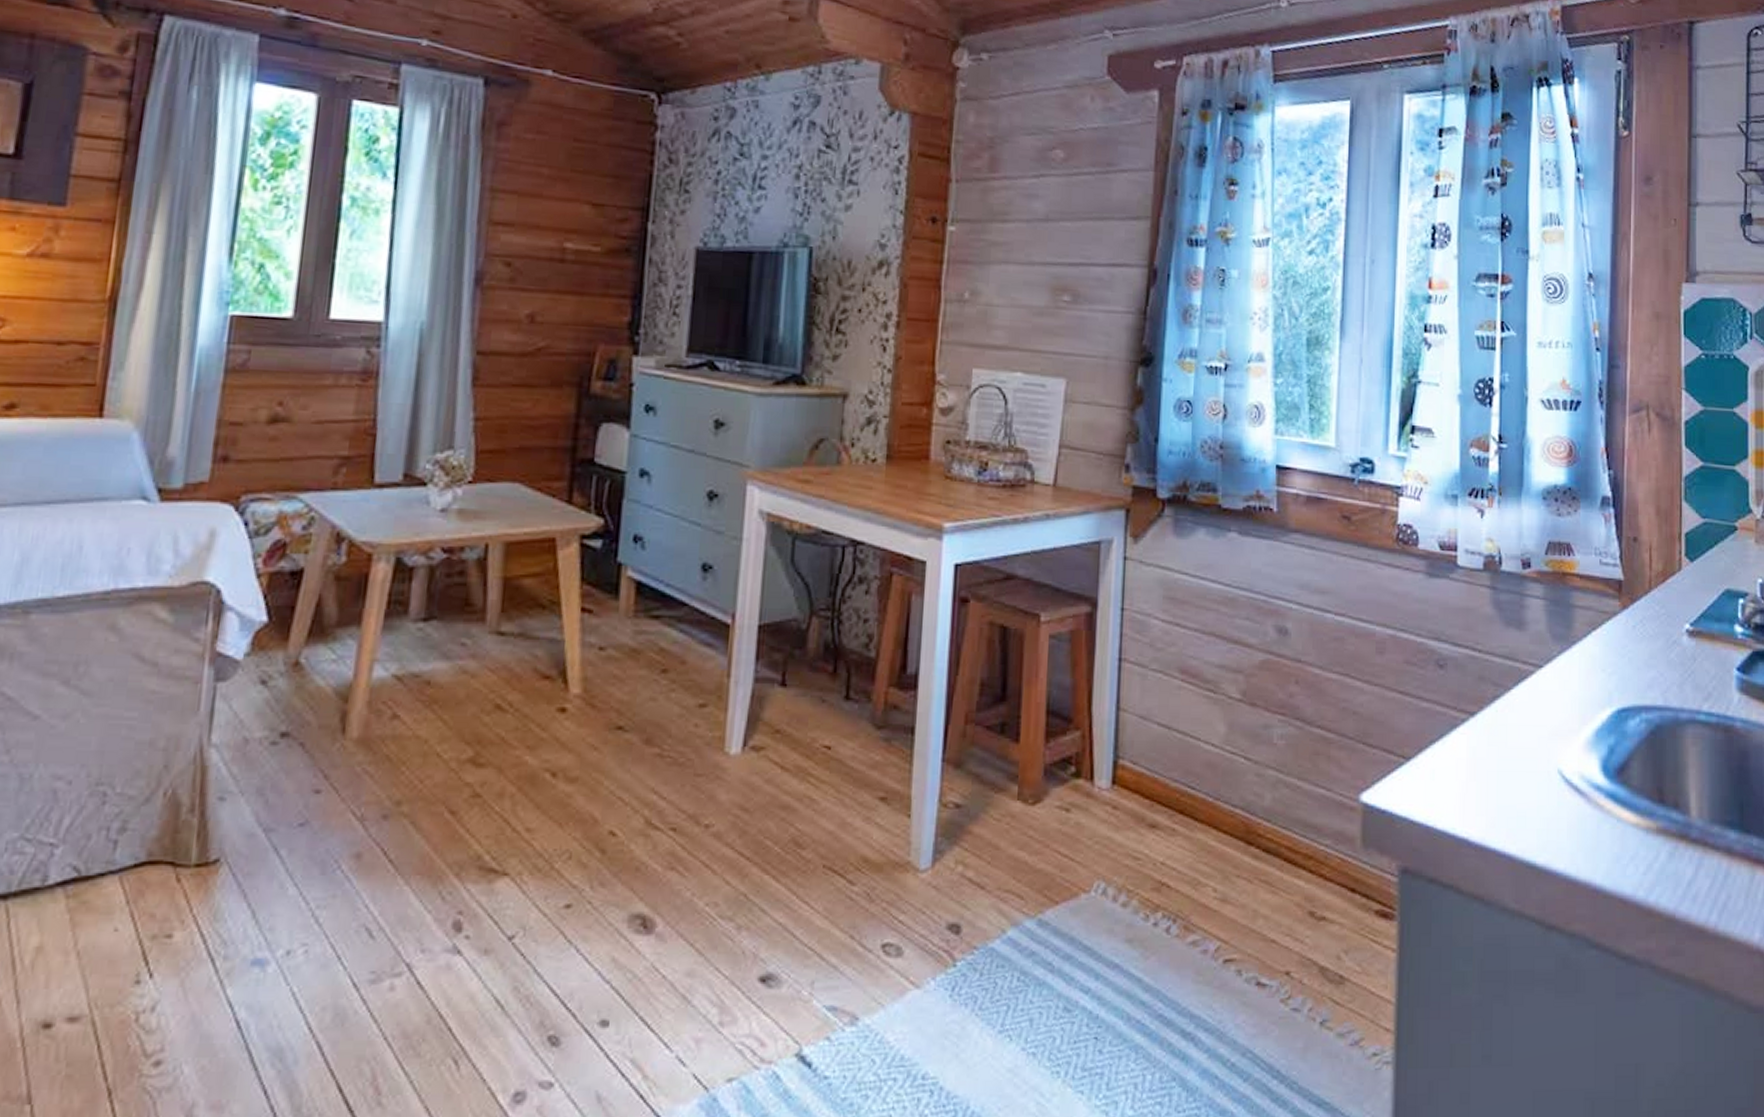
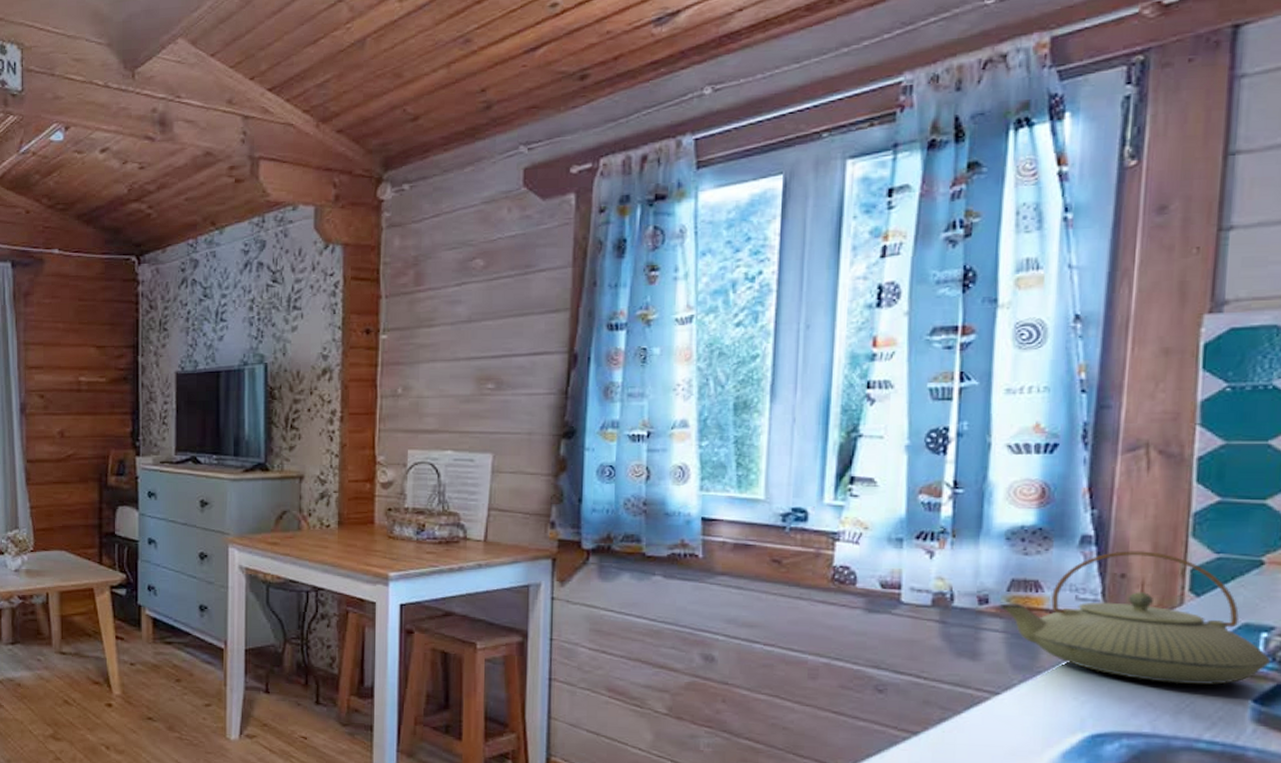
teapot: none [1539,513,1748,653] -> present [999,551,1272,685]

